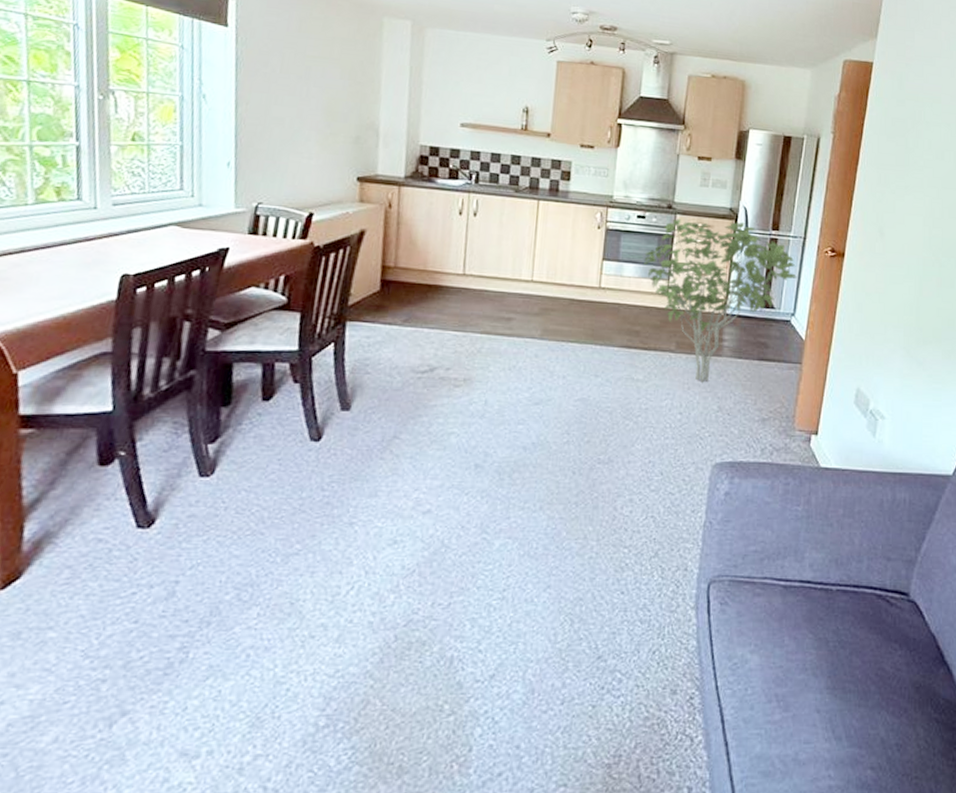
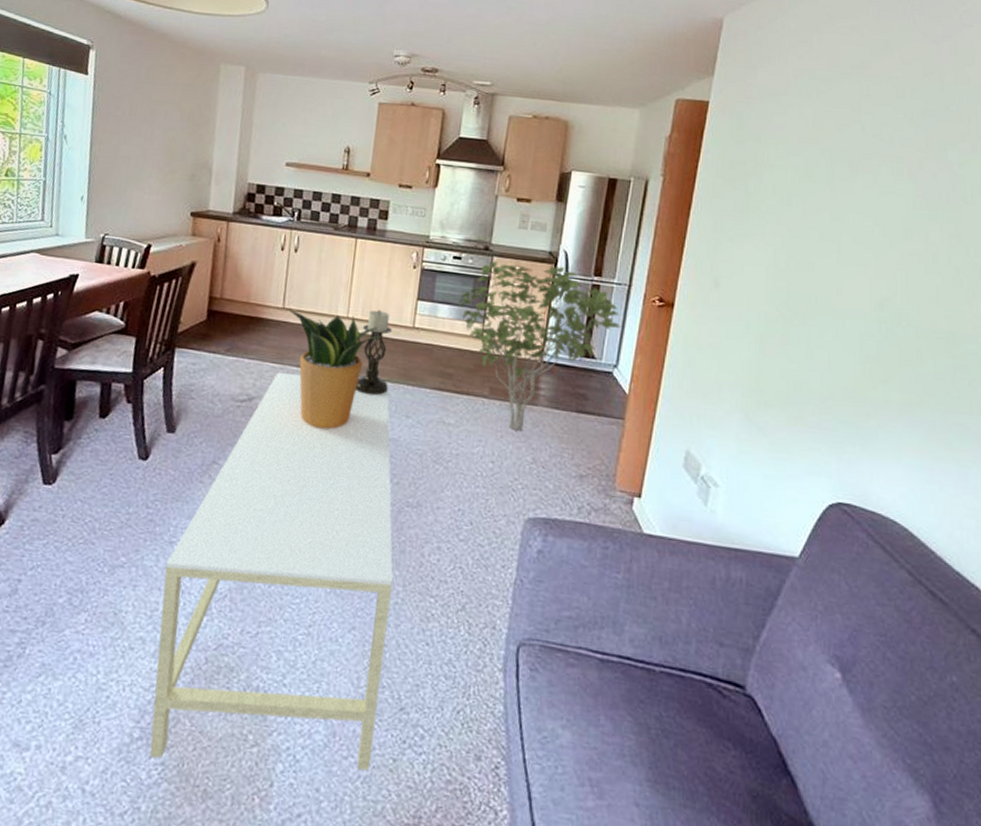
coffee table: none [337,340,587,744] -> present [149,372,393,771]
potted plant: none [466,274,568,394] -> present [286,308,382,430]
candle holder: none [543,271,578,358] -> present [356,309,392,396]

